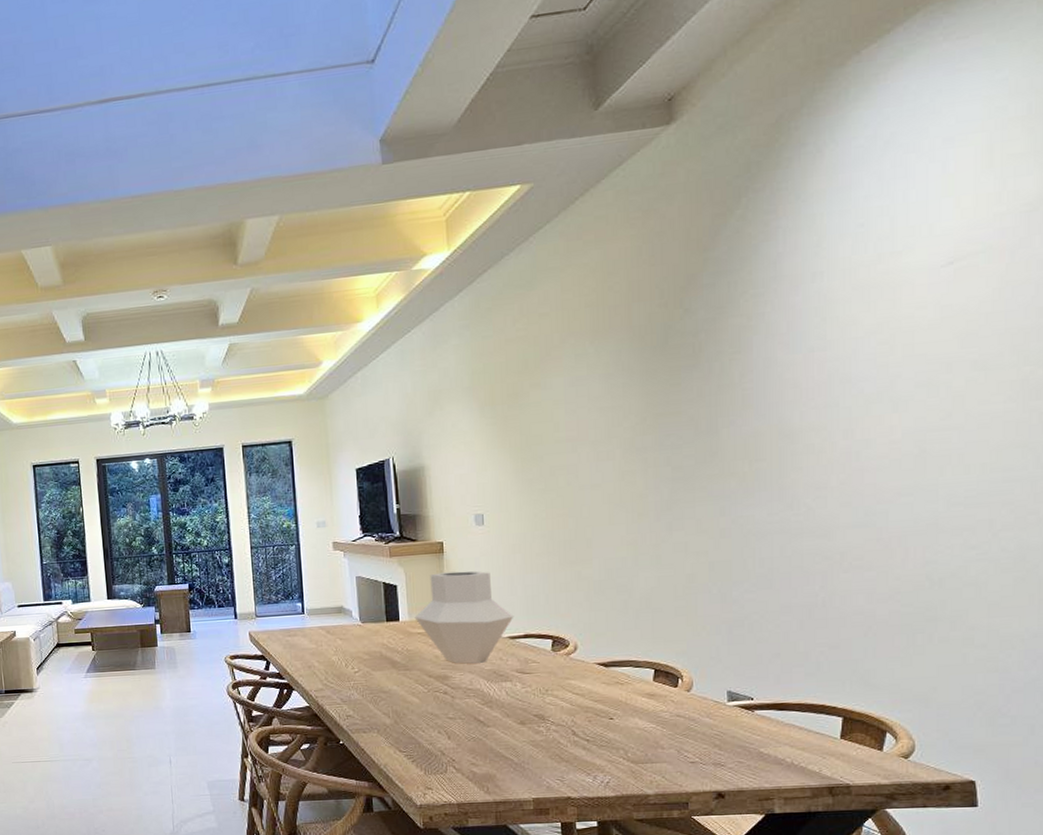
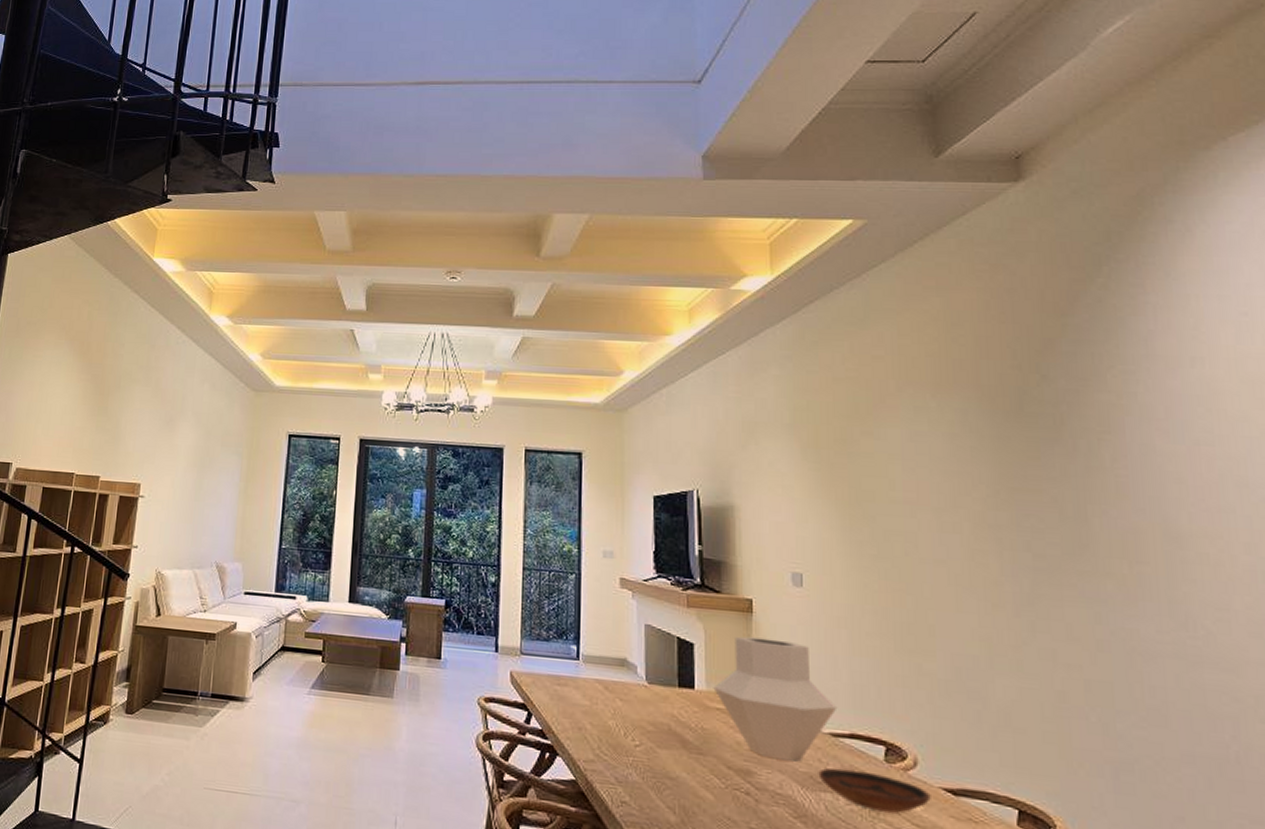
bowl: none [500,661,588,689] -> present [818,767,931,813]

